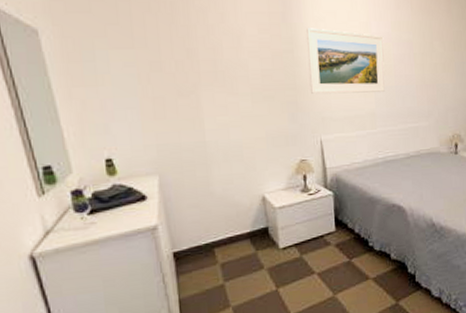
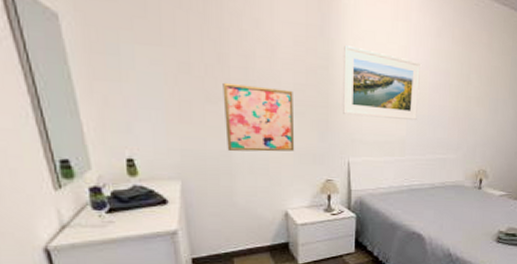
wall art: none [193,75,267,141] -> present [223,82,295,152]

